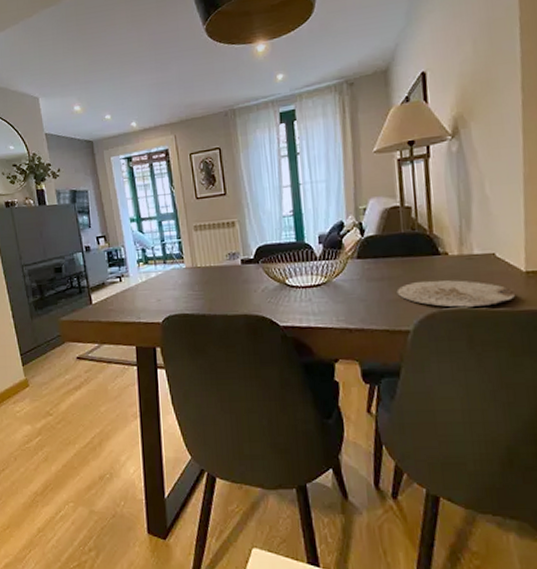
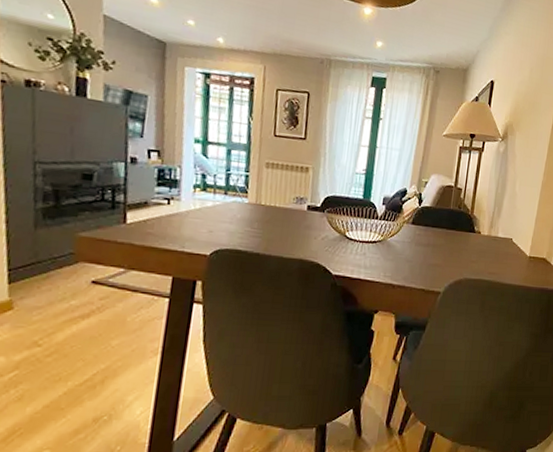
plate: present [396,279,516,307] -> none [437,251,520,279]

